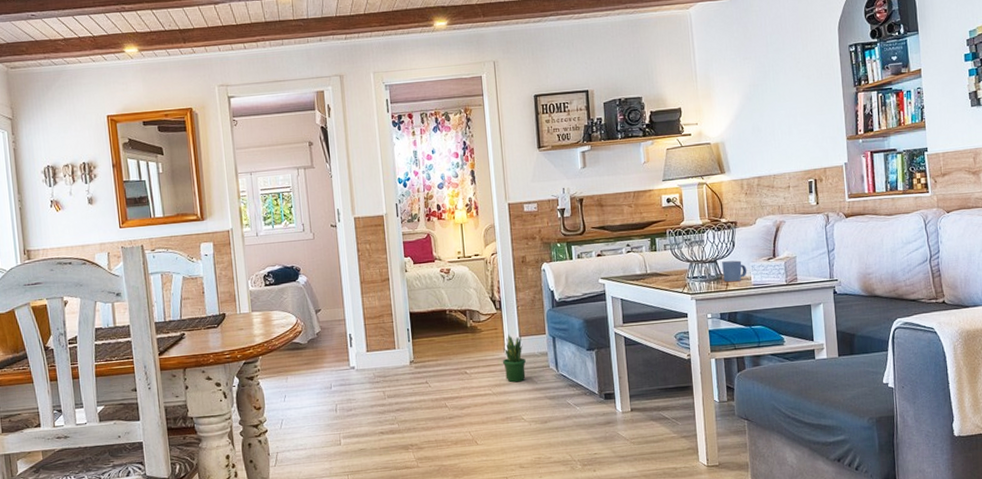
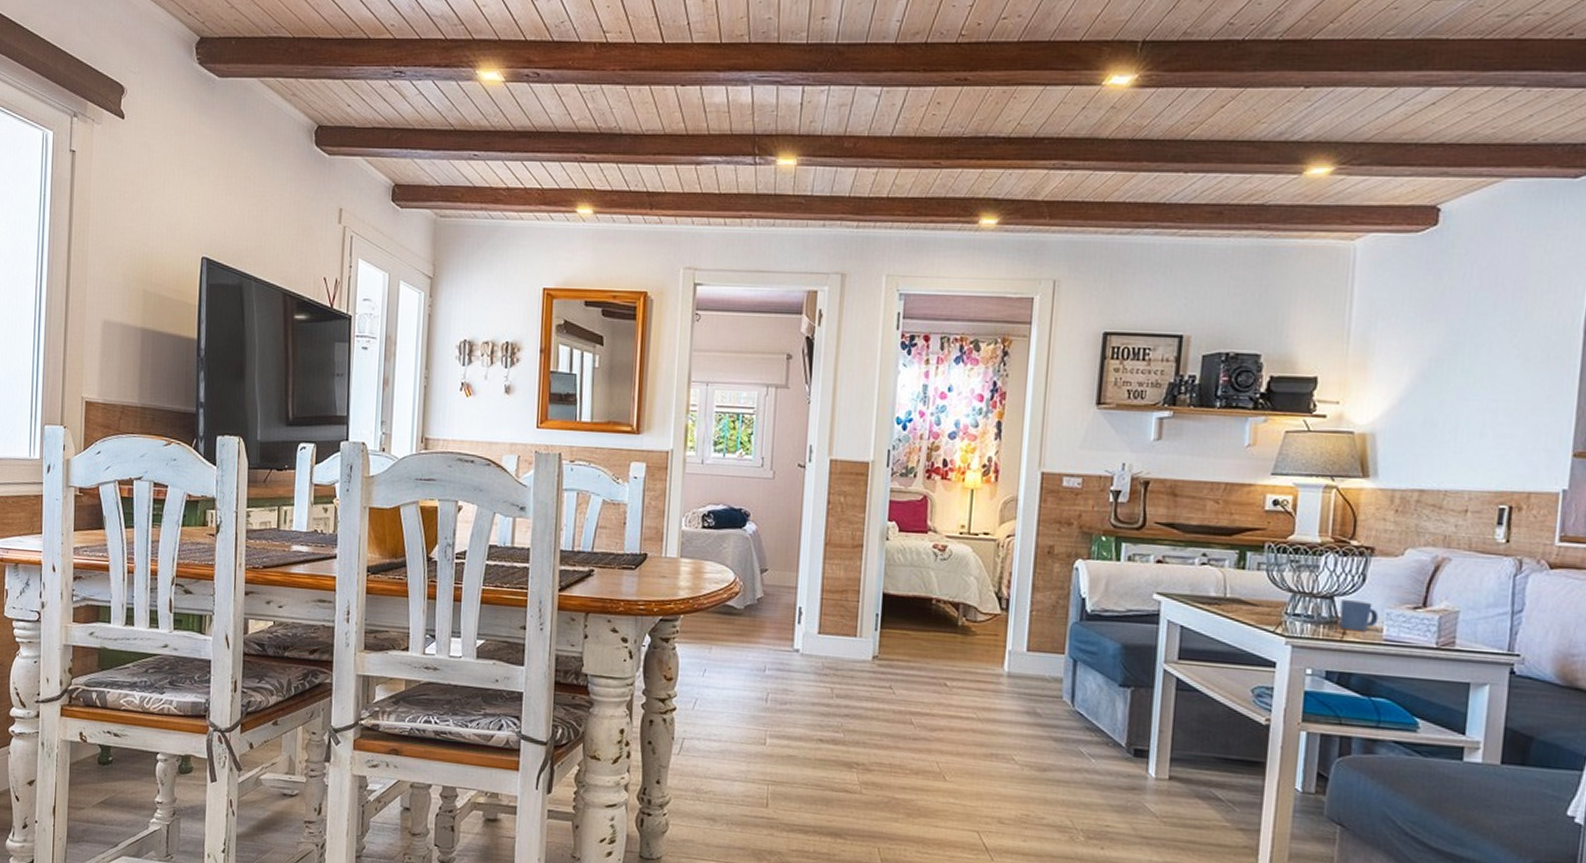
planter: present [502,334,526,383] -> none [997,645,1031,711]

